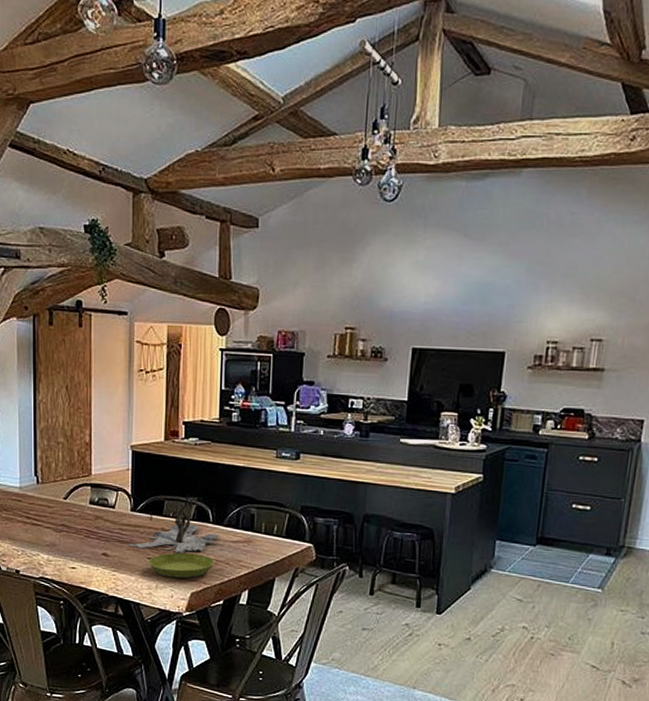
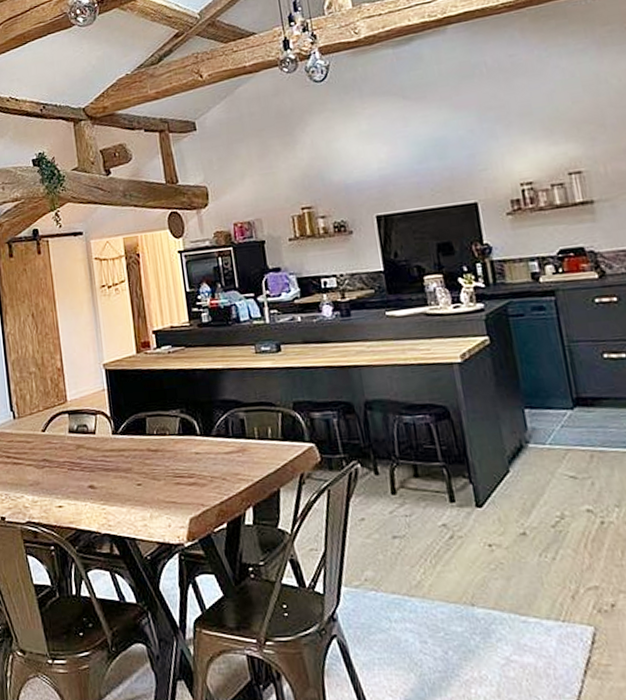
plant: present [127,494,221,553] -> none [113,407,213,475]
saucer: present [148,552,214,578] -> none [138,472,210,504]

